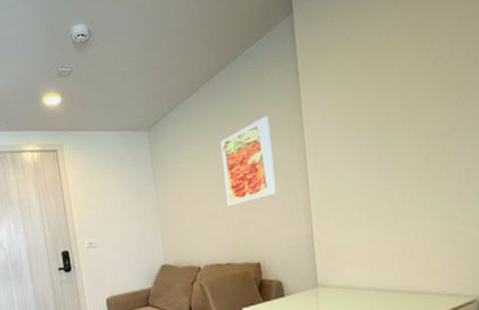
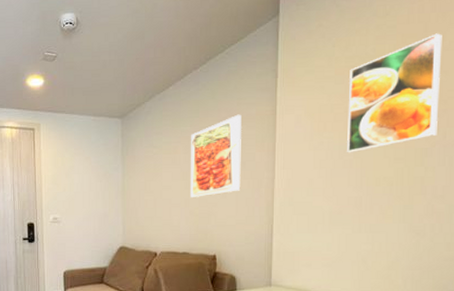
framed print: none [367,20,455,146] -> present [347,33,442,153]

